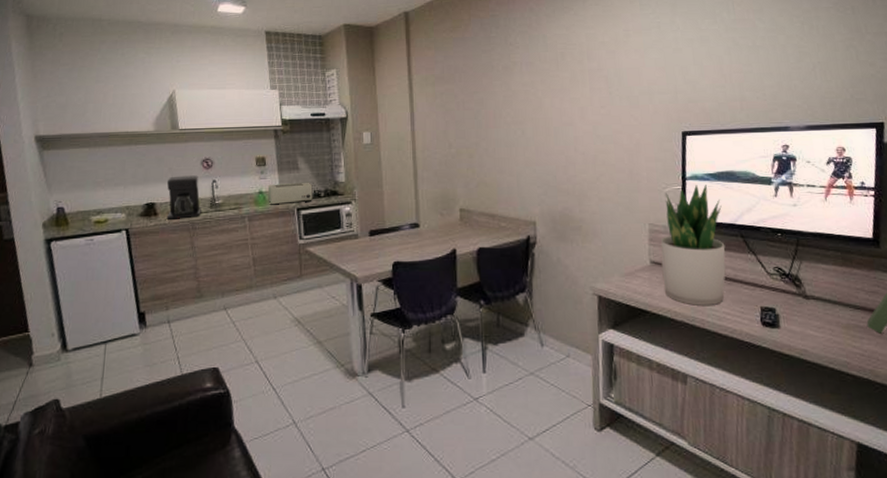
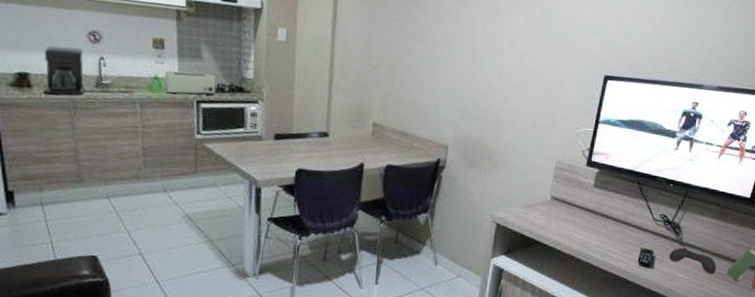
planter: present [660,185,726,306] -> none [558,129,626,243]
game controller: none [794,301,854,329] -> present [668,247,717,275]

